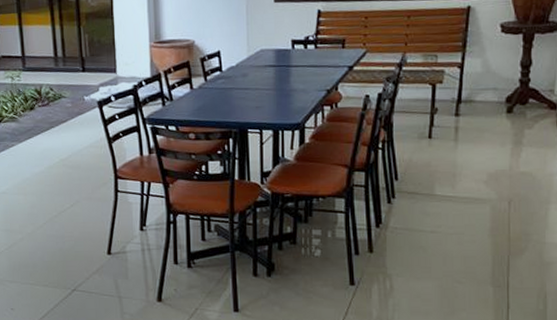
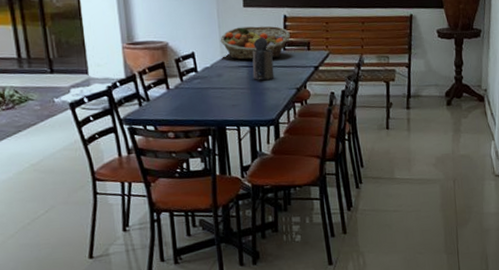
fruit basket: none [247,21,323,59] -> present [220,25,290,60]
electric kettle: none [279,35,303,81] -> present [252,38,275,80]

